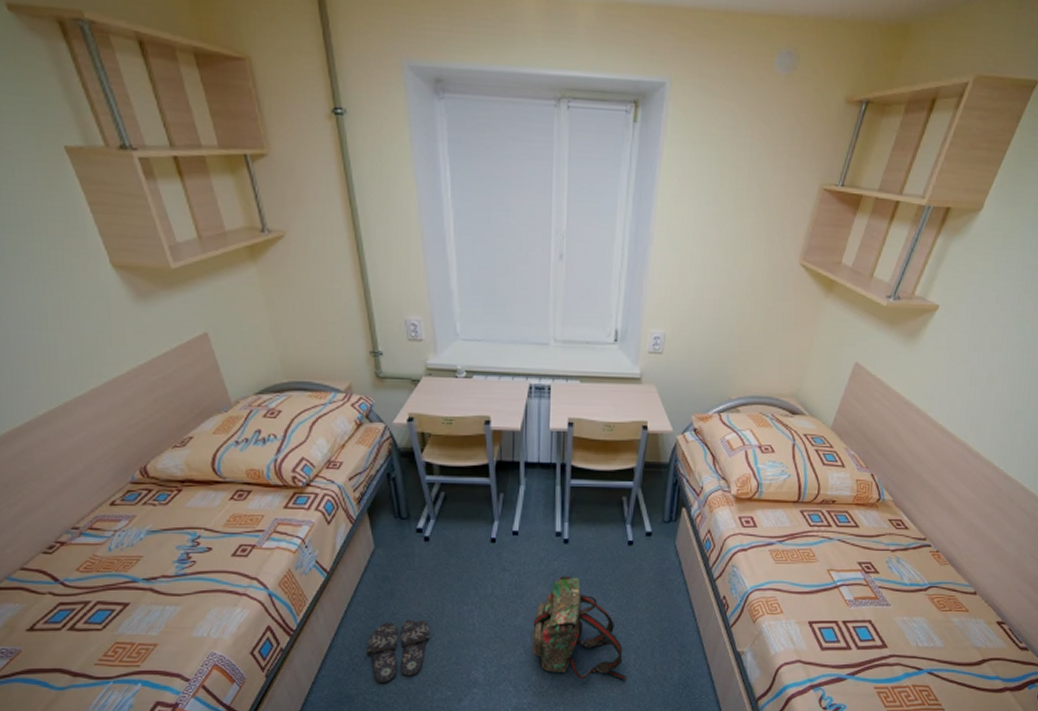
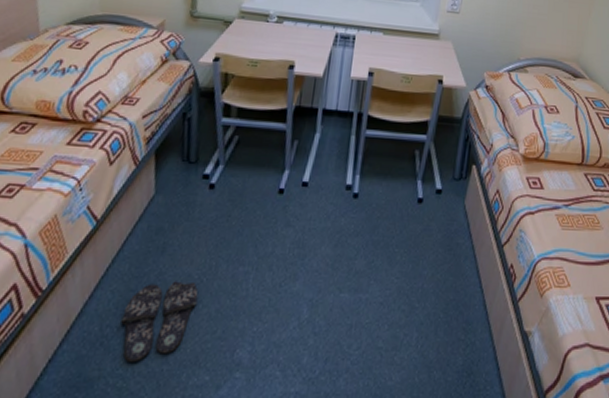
backpack: present [532,575,626,681] -> none [307,234,407,366]

